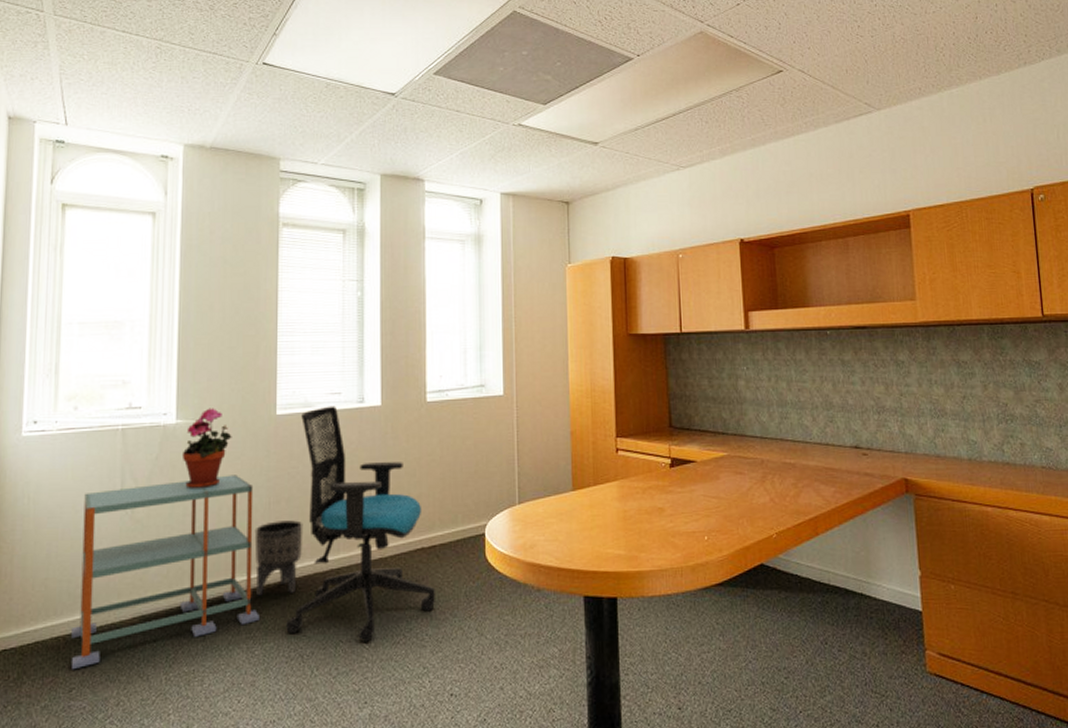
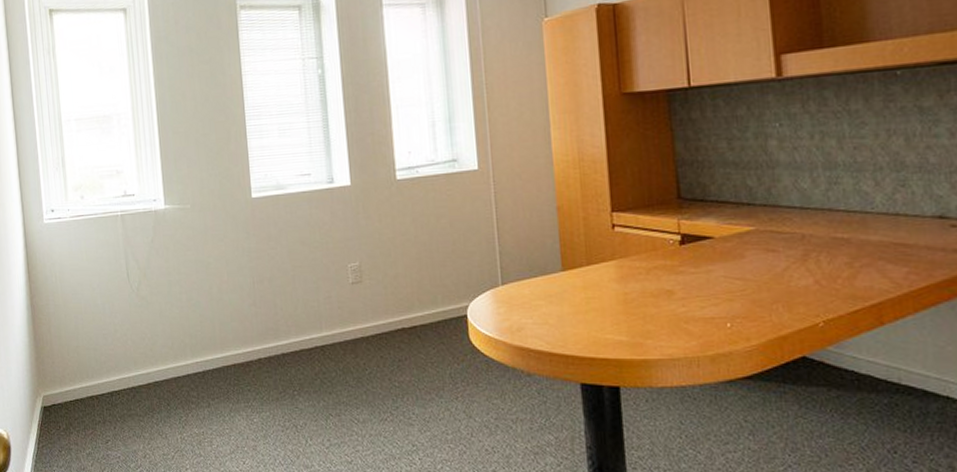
shelving unit: present [71,475,259,670] -> none [98,256,255,425]
potted plant: present [181,408,232,490] -> none [172,193,214,270]
planter: present [254,520,303,596] -> none [242,299,289,369]
office chair: present [286,406,435,642] -> none [275,187,420,417]

